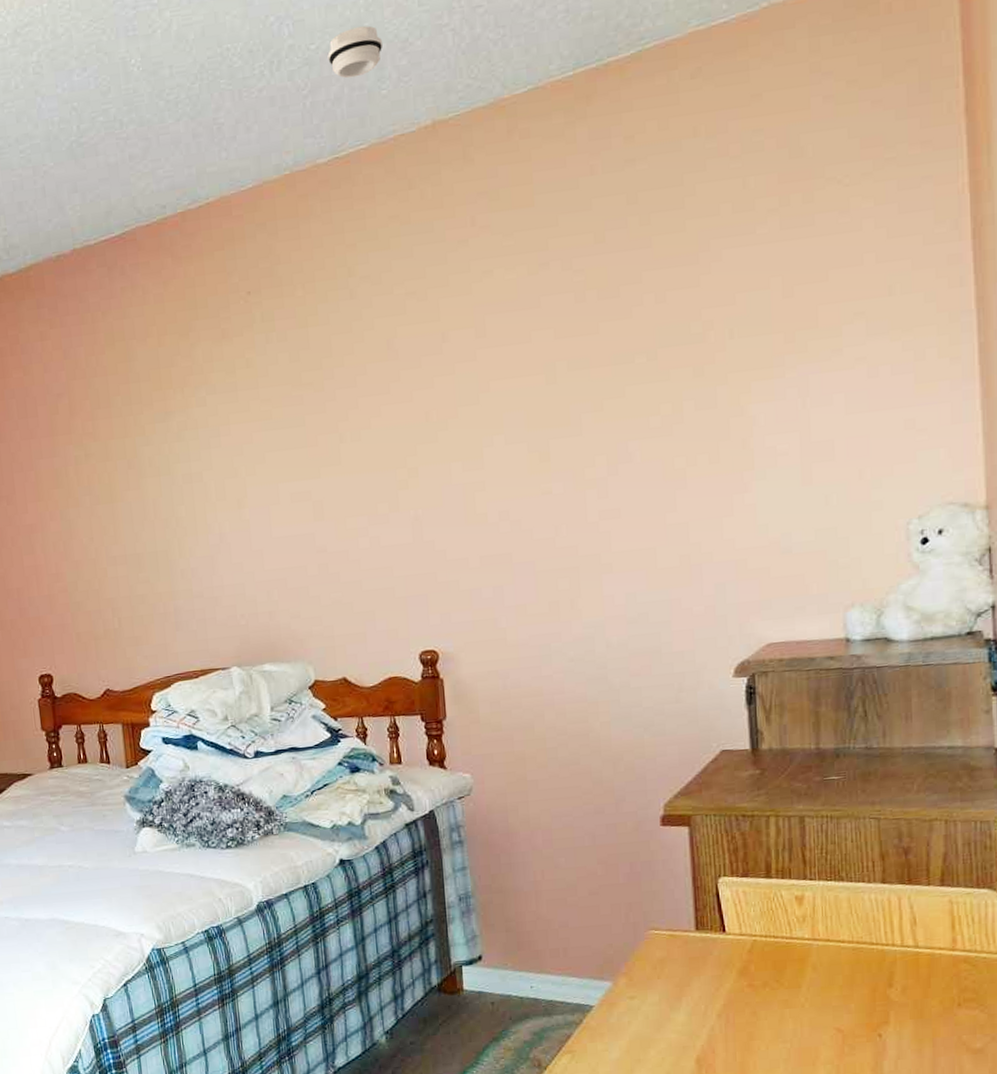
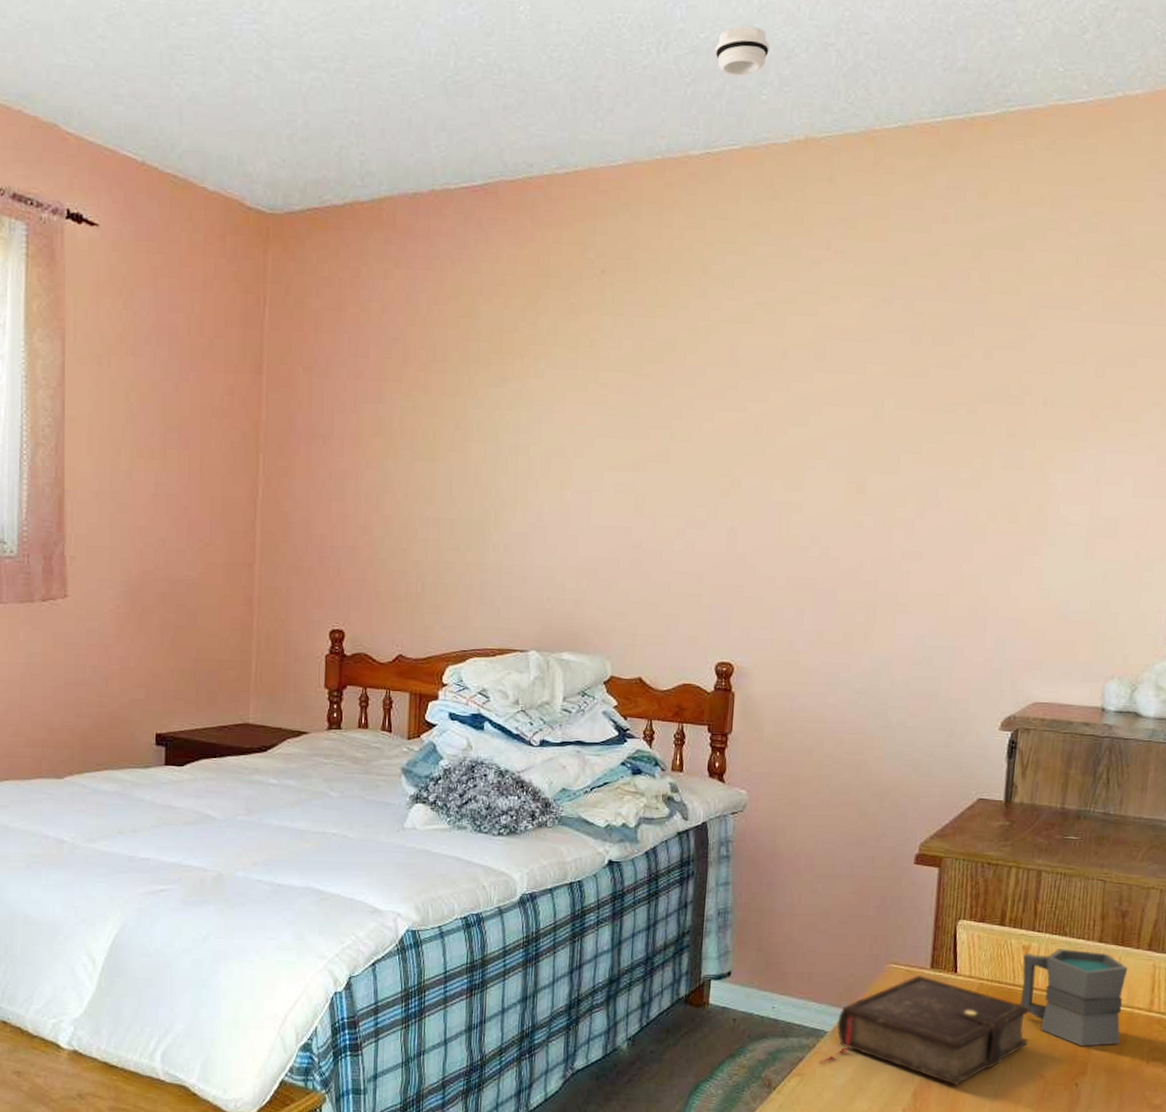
book: none [589,939,818,1048] -> present [819,975,1030,1085]
mug: none [797,894,924,995] -> present [1020,949,1128,1046]

